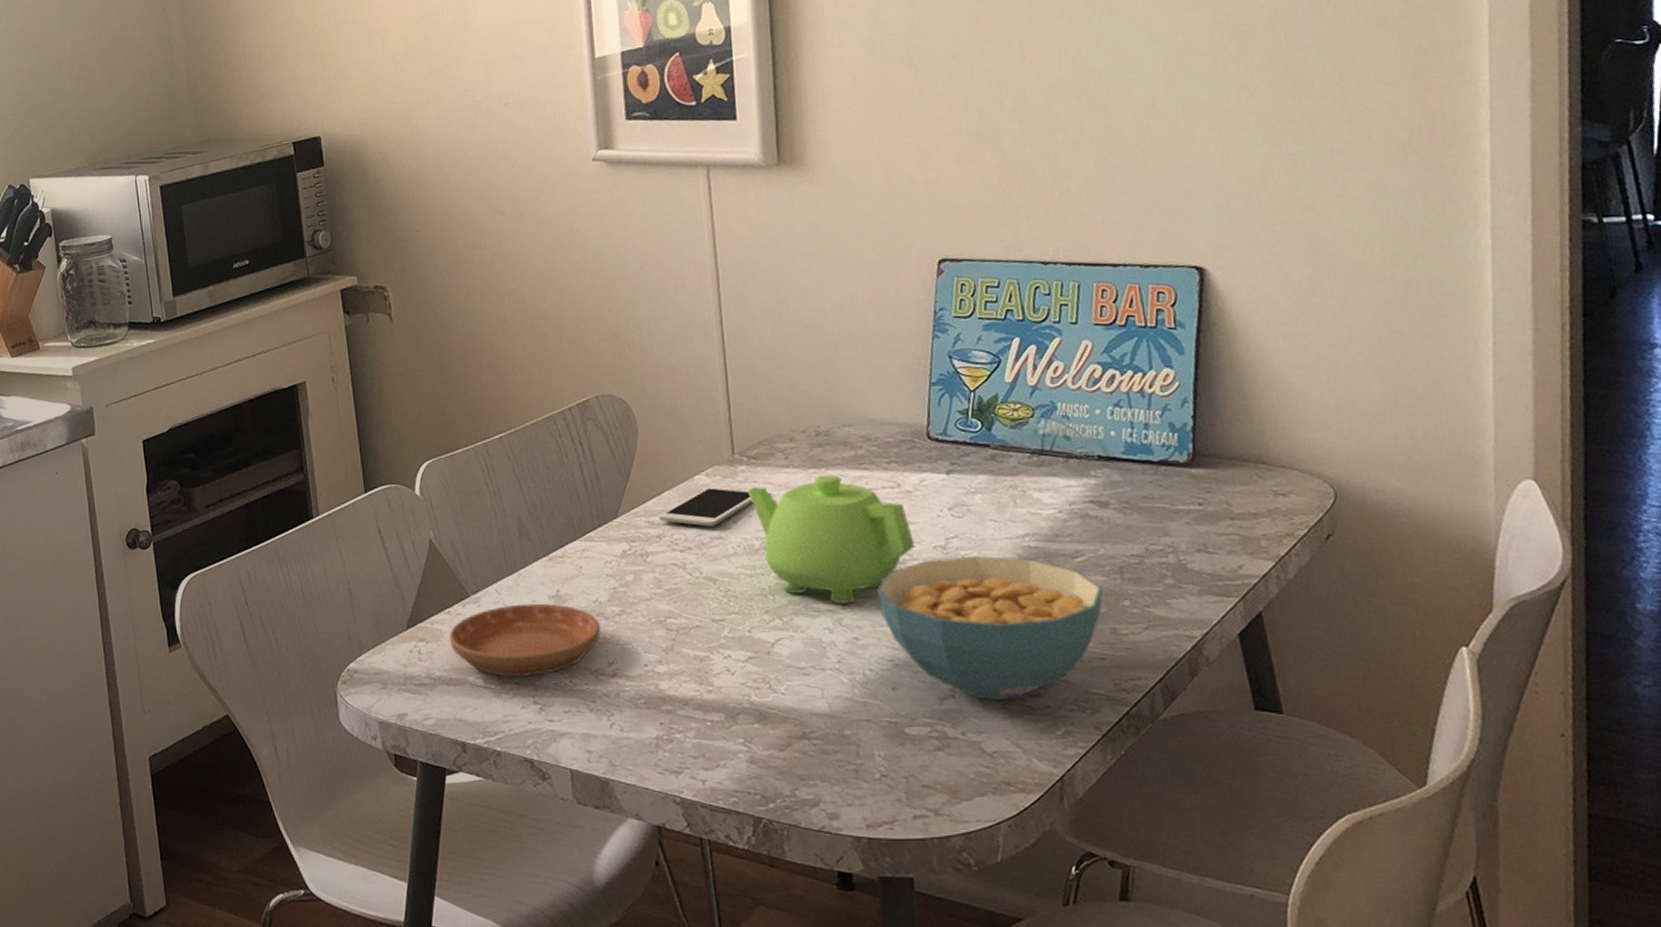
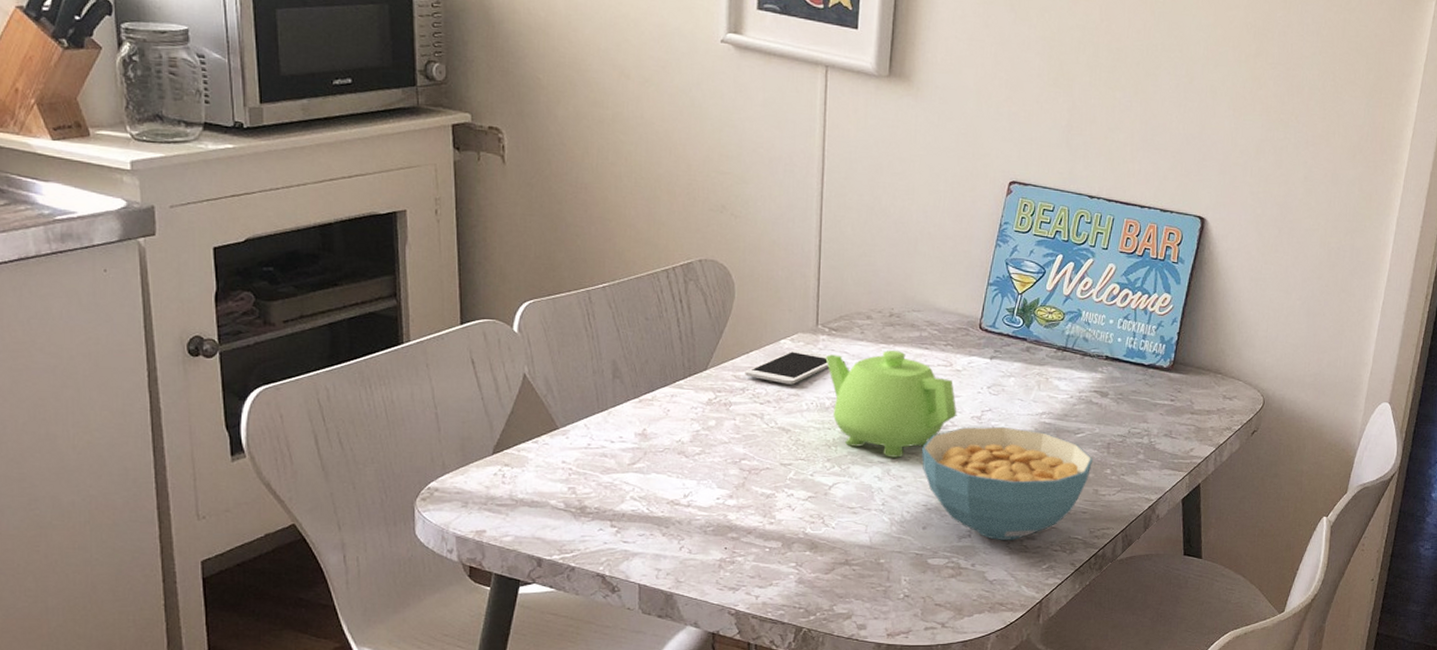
saucer: present [449,603,601,677] -> none [535,439,680,503]

